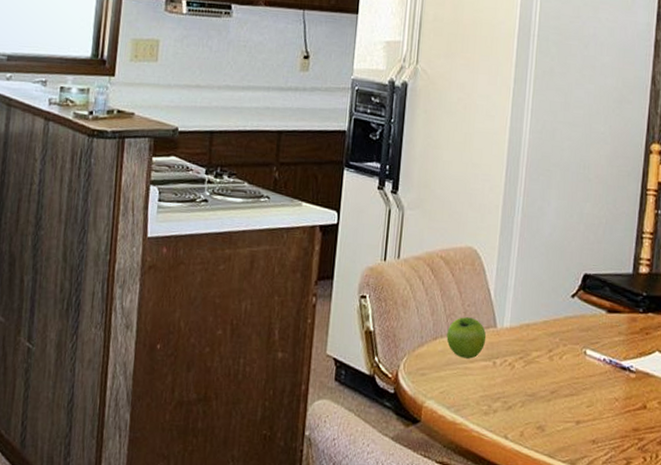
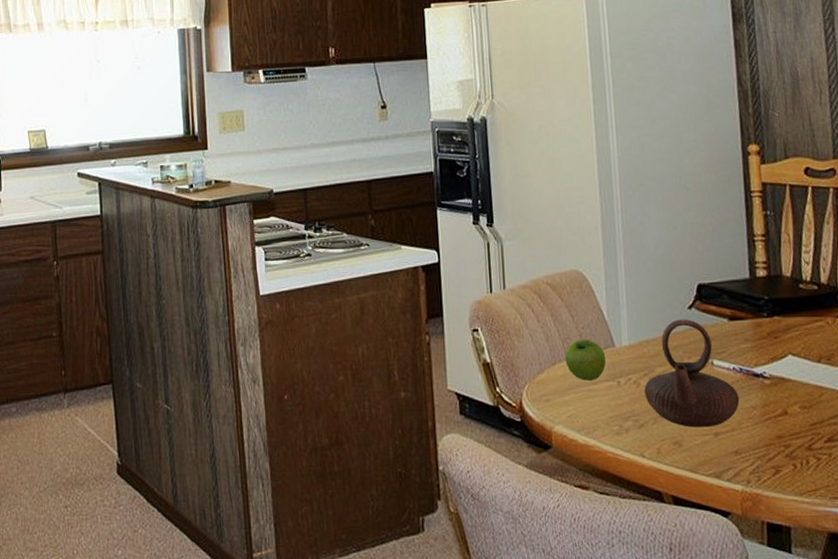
teapot: none [517,306,605,415] -> present [644,319,740,428]

